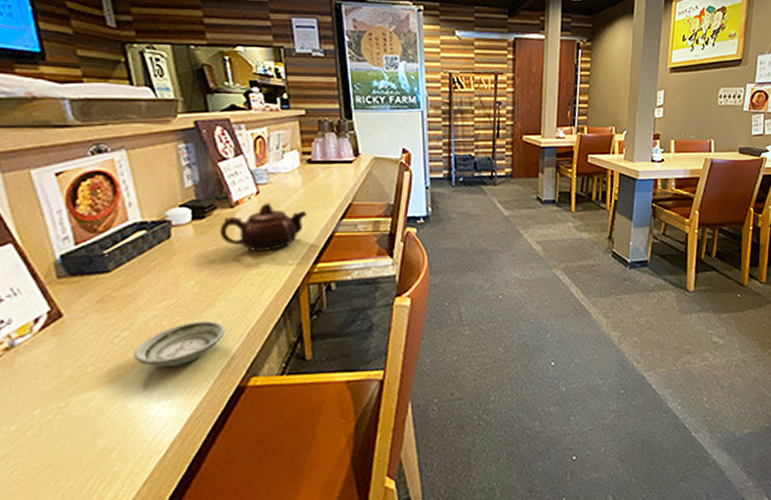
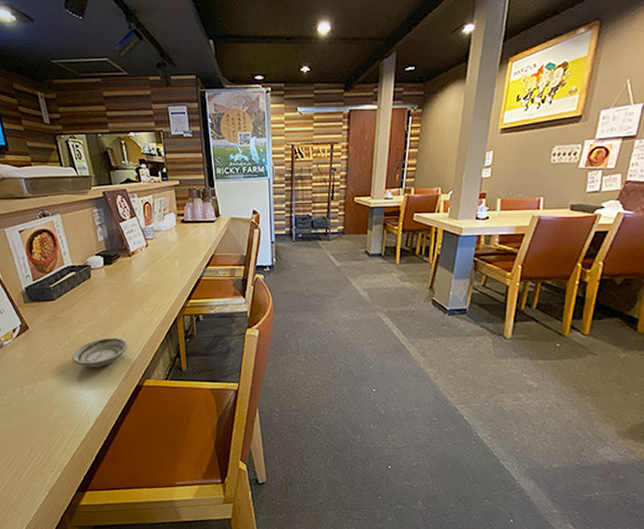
teapot: present [219,203,307,251] -> none [122,253,182,289]

